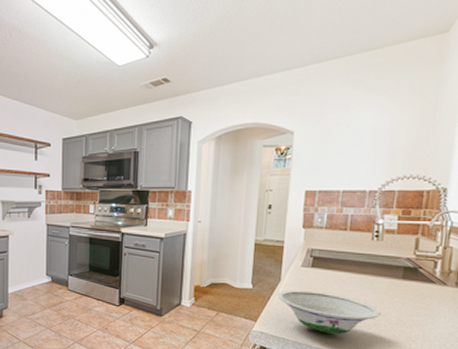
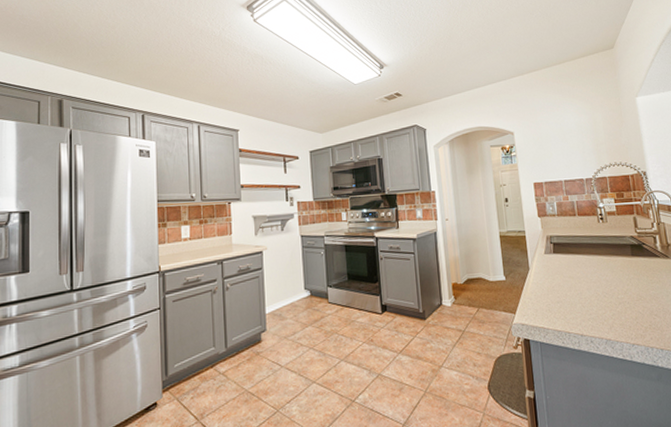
bowl: present [276,290,381,334] -> none [528,276,623,318]

